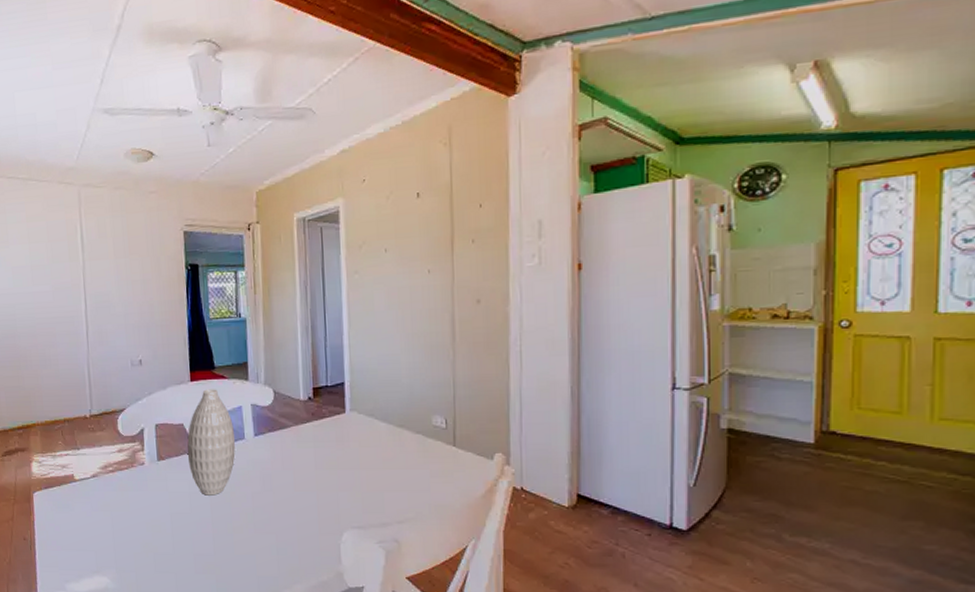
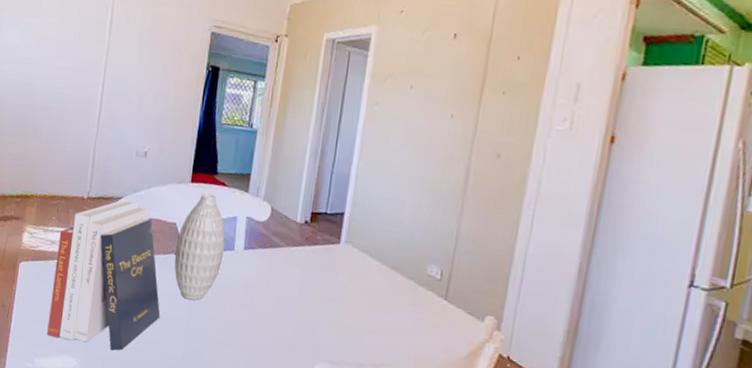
books: none [68,410,184,561] -> present [47,199,161,351]

